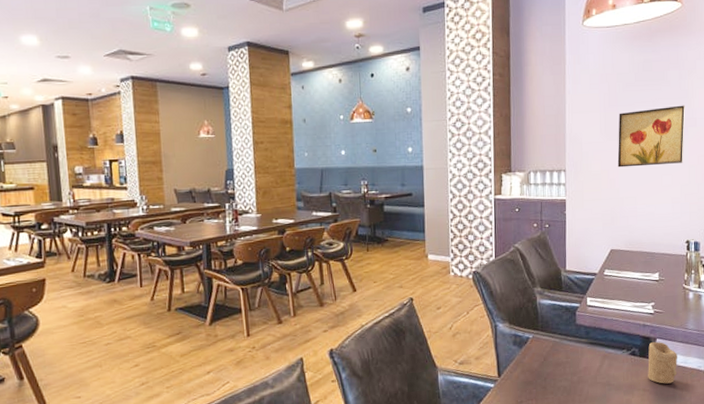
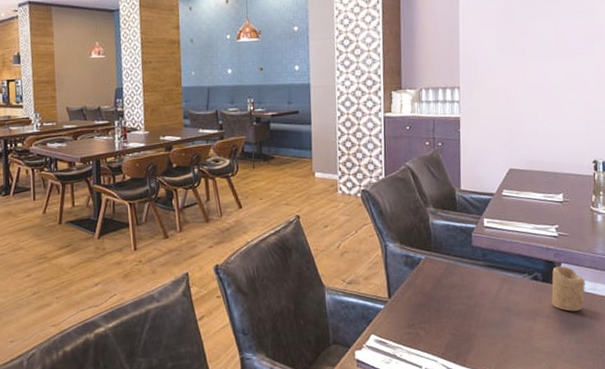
wall art: present [617,105,686,168] -> none [516,19,591,84]

